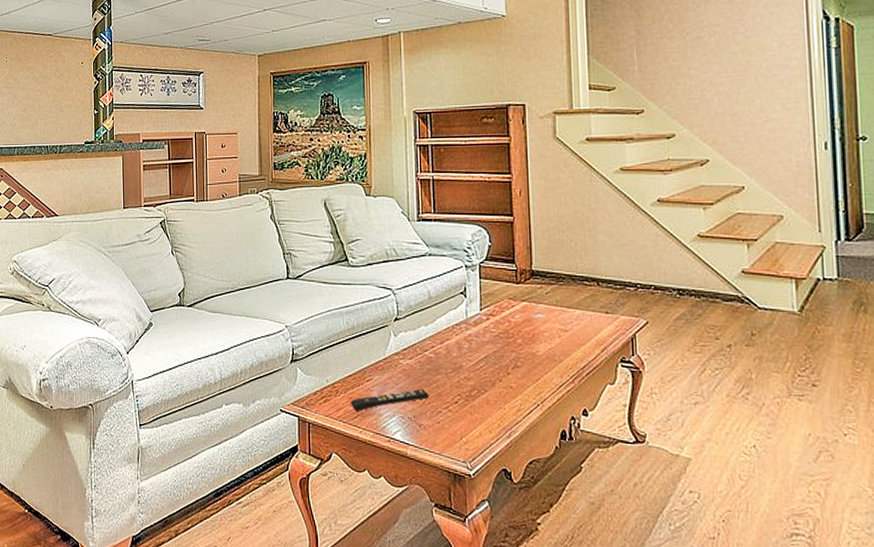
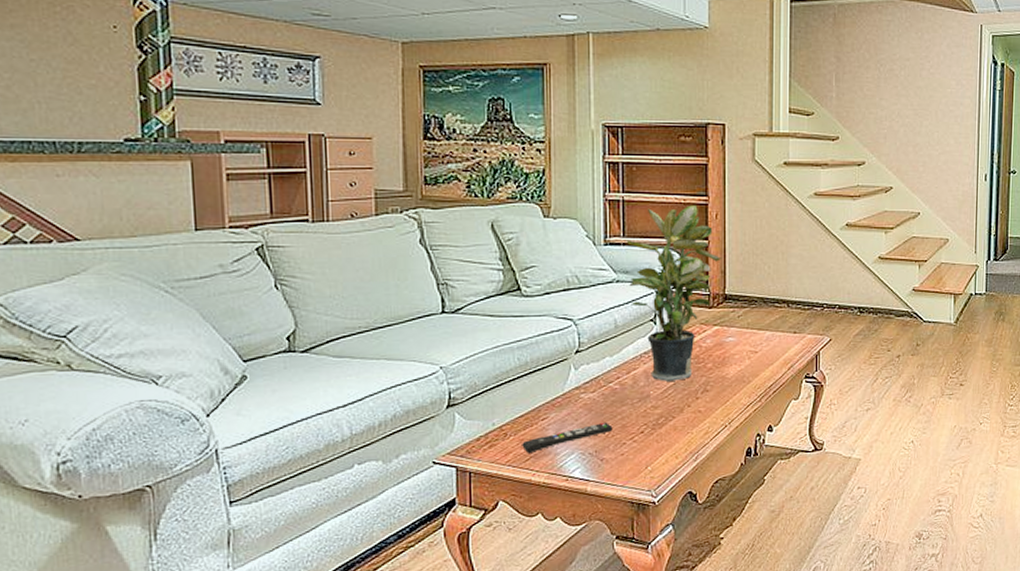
potted plant: none [436,183,528,355] -> present [626,205,723,383]

